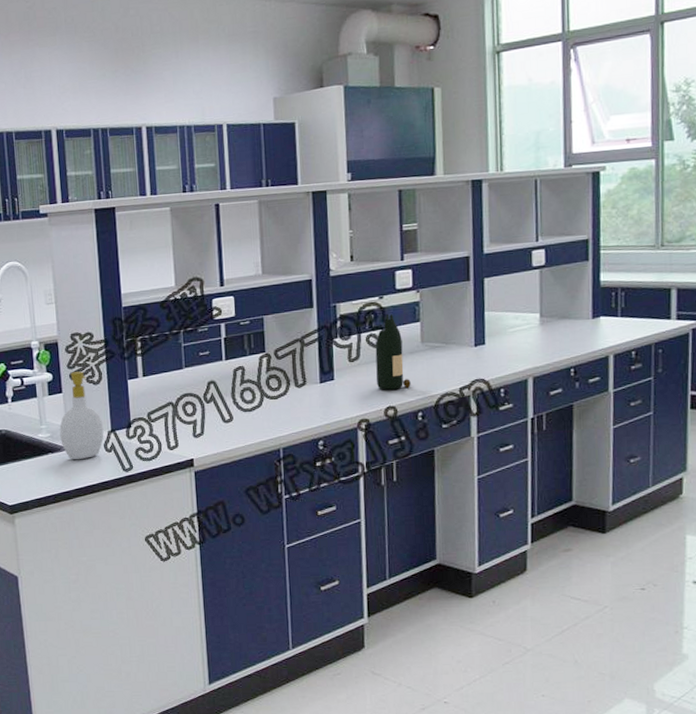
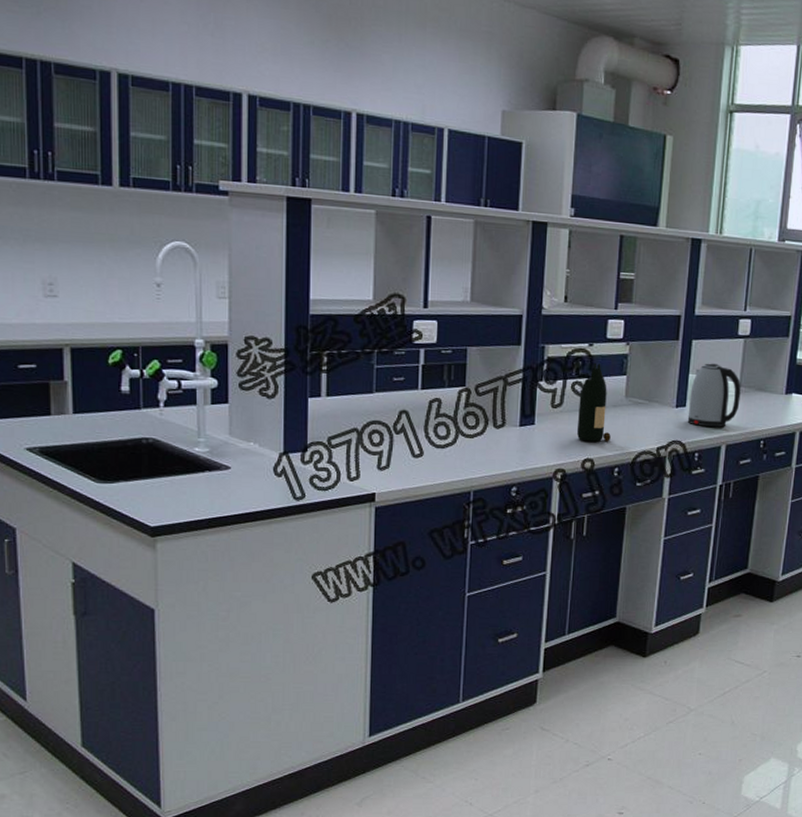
soap bottle: present [59,371,104,460] -> none [221,381,275,482]
kettle: none [488,298,543,362] -> present [687,363,741,428]

